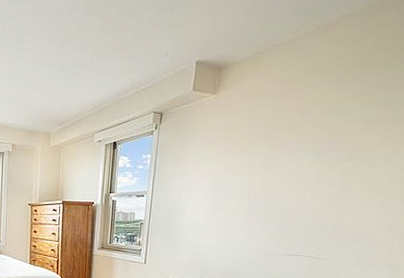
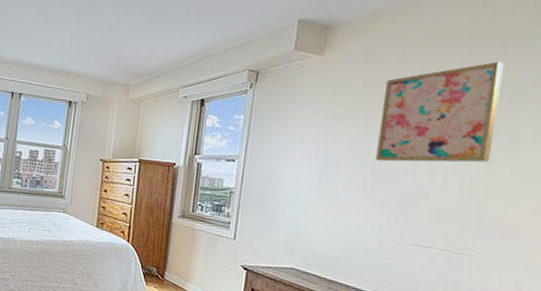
wall art: none [258,92,365,187] -> present [376,61,505,163]

